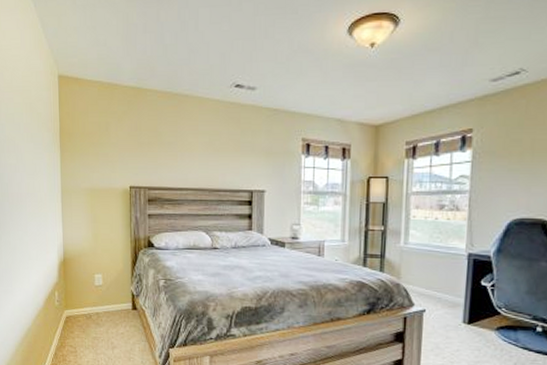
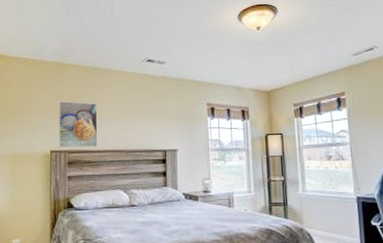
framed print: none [138,131,179,185] -> present [59,101,98,148]

